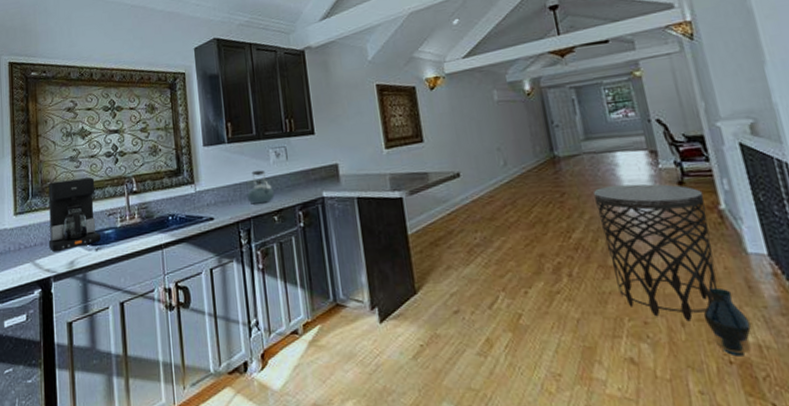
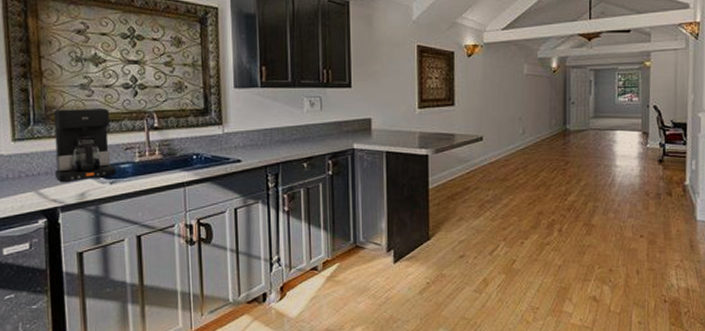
kettle: present [247,170,274,205] -> none [277,117,305,150]
side table: present [593,184,718,322] -> none [591,159,676,270]
vase: present [703,287,752,357] -> none [654,245,685,297]

